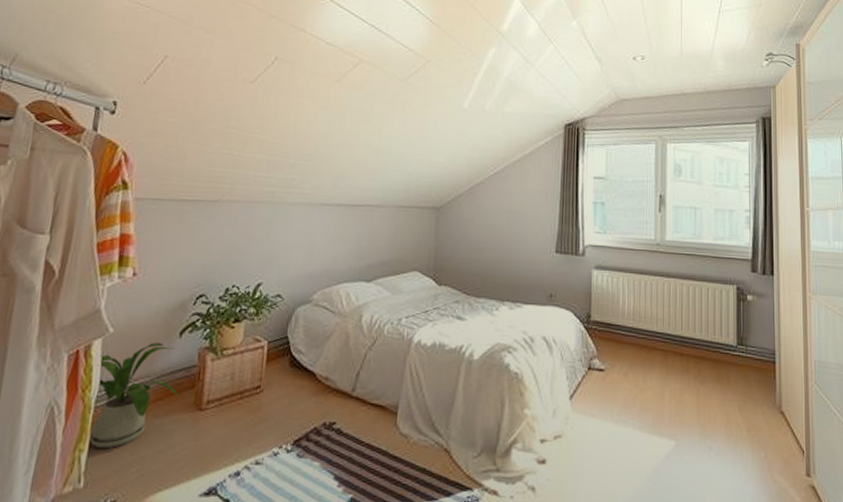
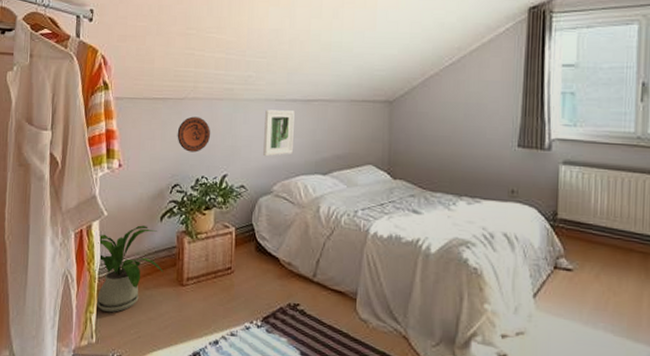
decorative plate: none [206,220,247,259] -> present [177,116,211,153]
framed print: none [304,214,340,264] -> present [263,109,295,157]

